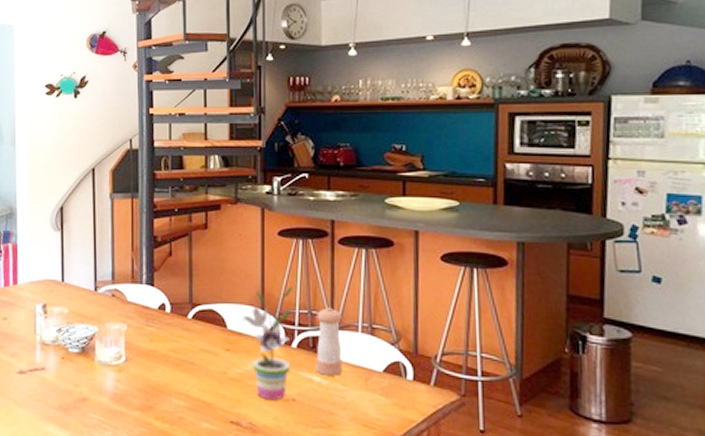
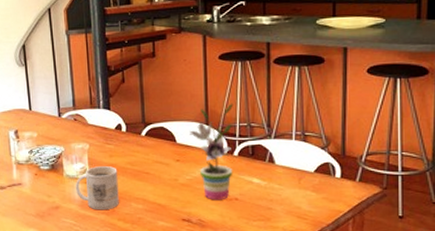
mug: none [108,352,158,406] -> present [76,166,119,211]
pepper shaker: present [316,307,342,376] -> none [255,119,278,177]

